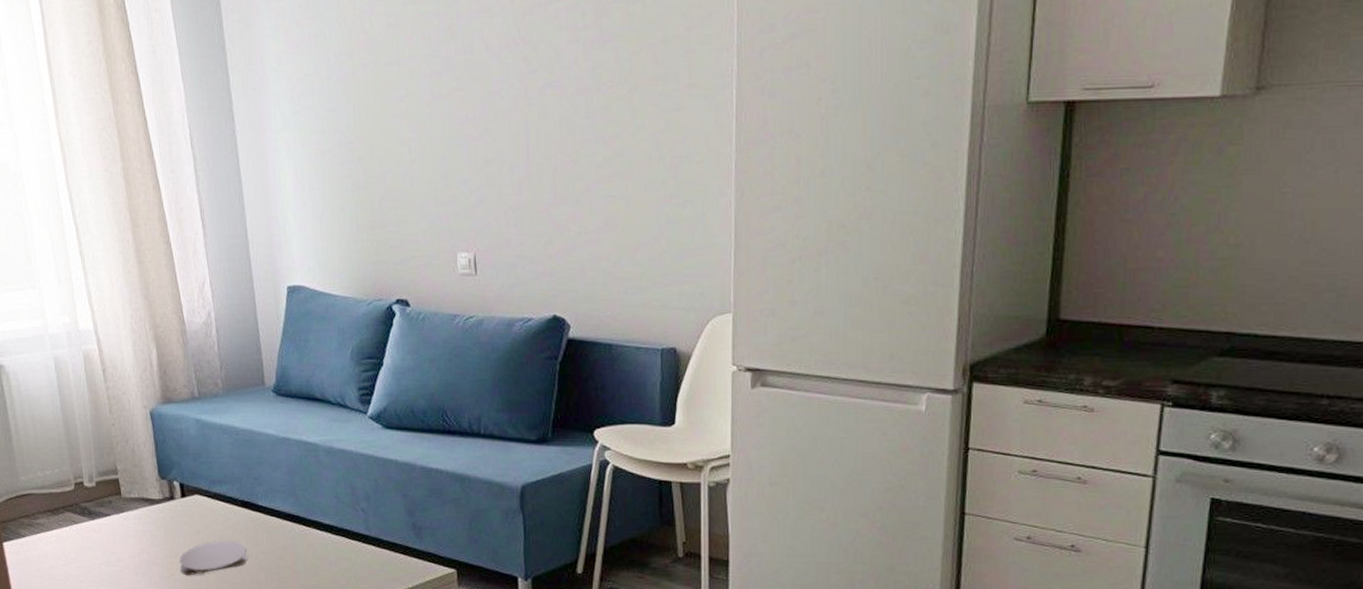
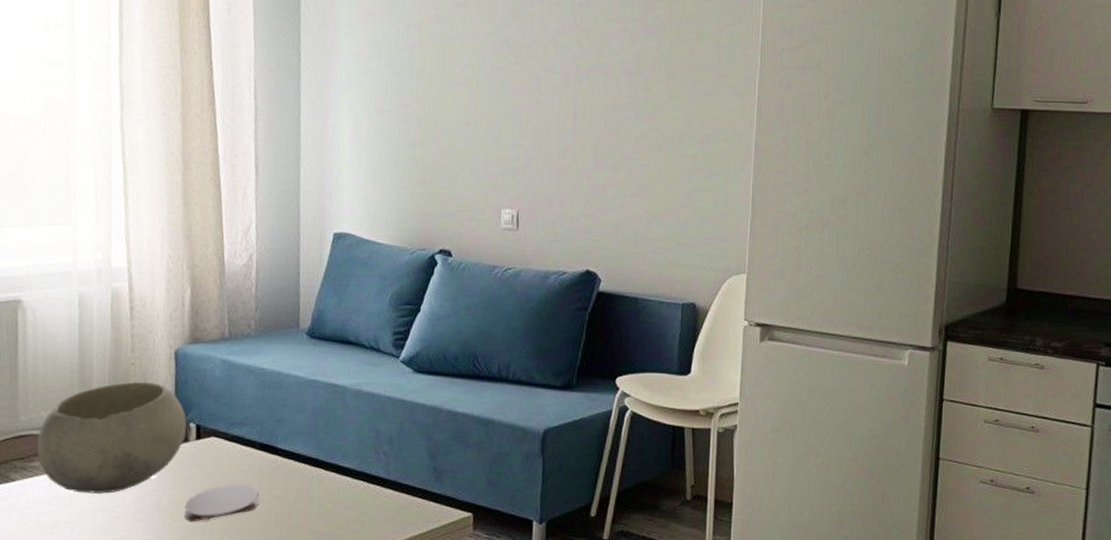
bowl: none [38,442,171,550] -> present [37,381,186,495]

